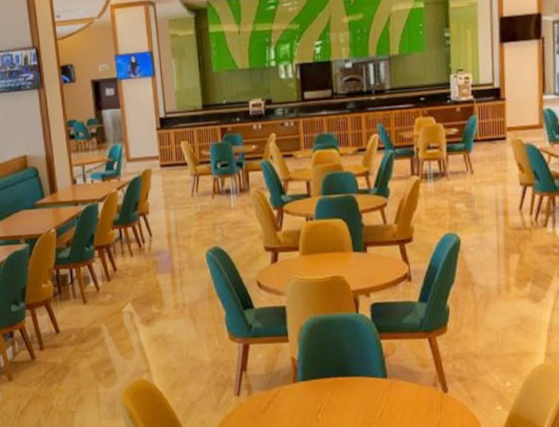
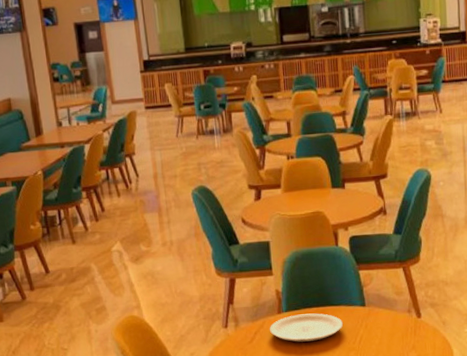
plate: none [283,383,363,414] -> present [269,313,344,342]

